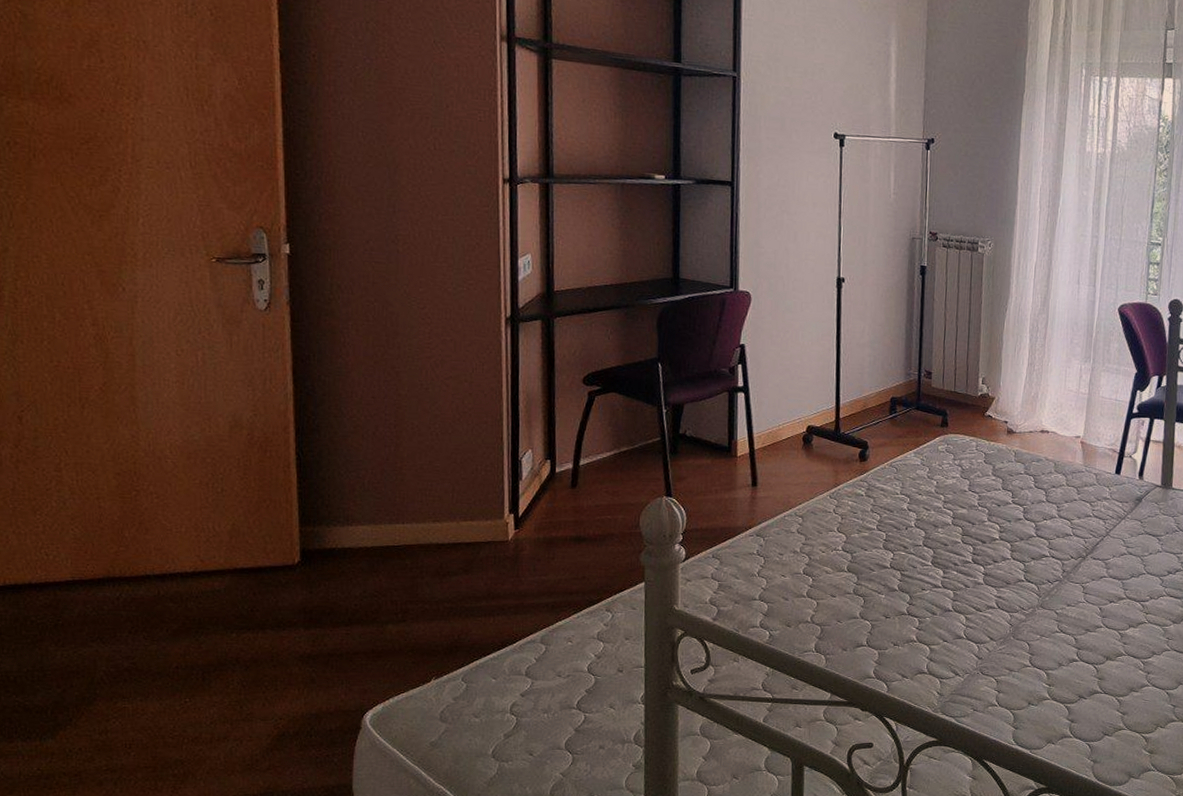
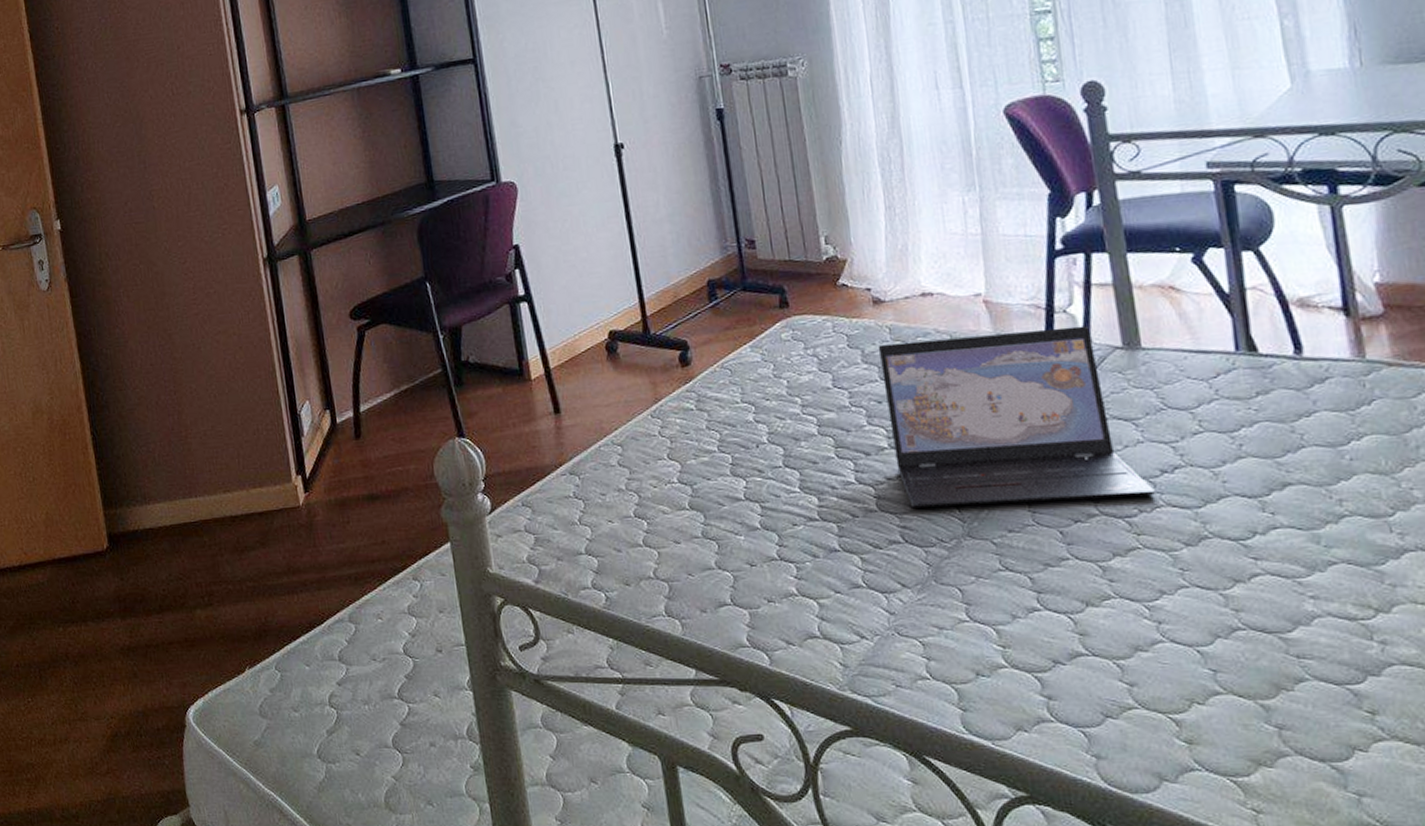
laptop: none [1002,463,1163,588] -> present [877,325,1157,509]

